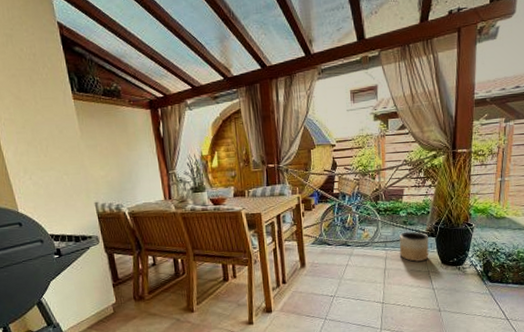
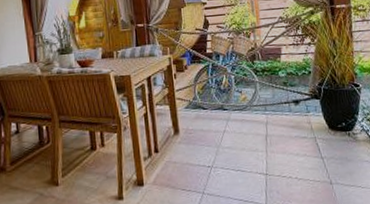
planter: present [399,231,430,263] -> none [280,93,314,128]

